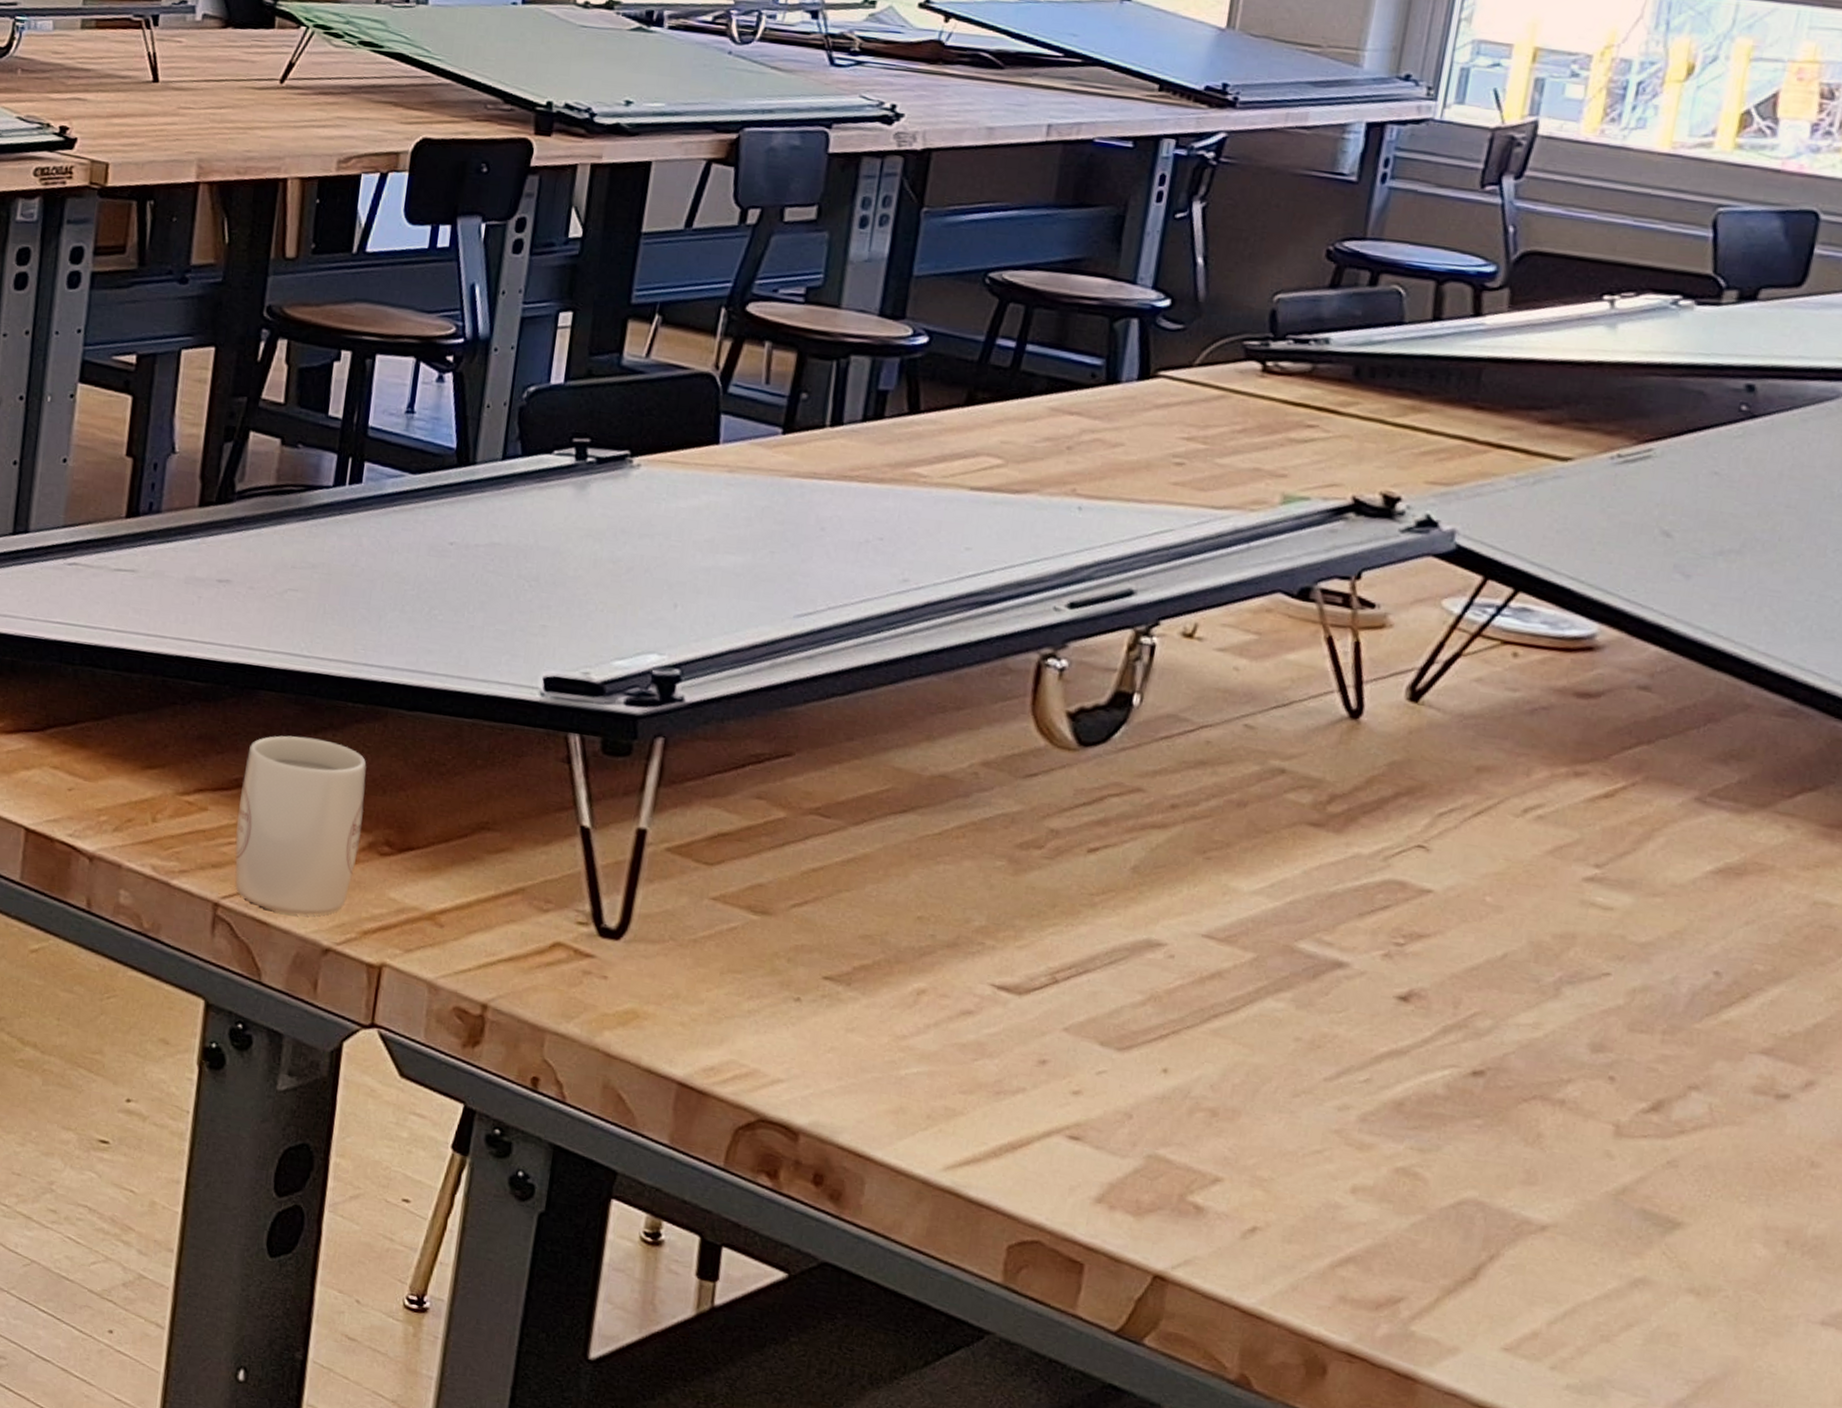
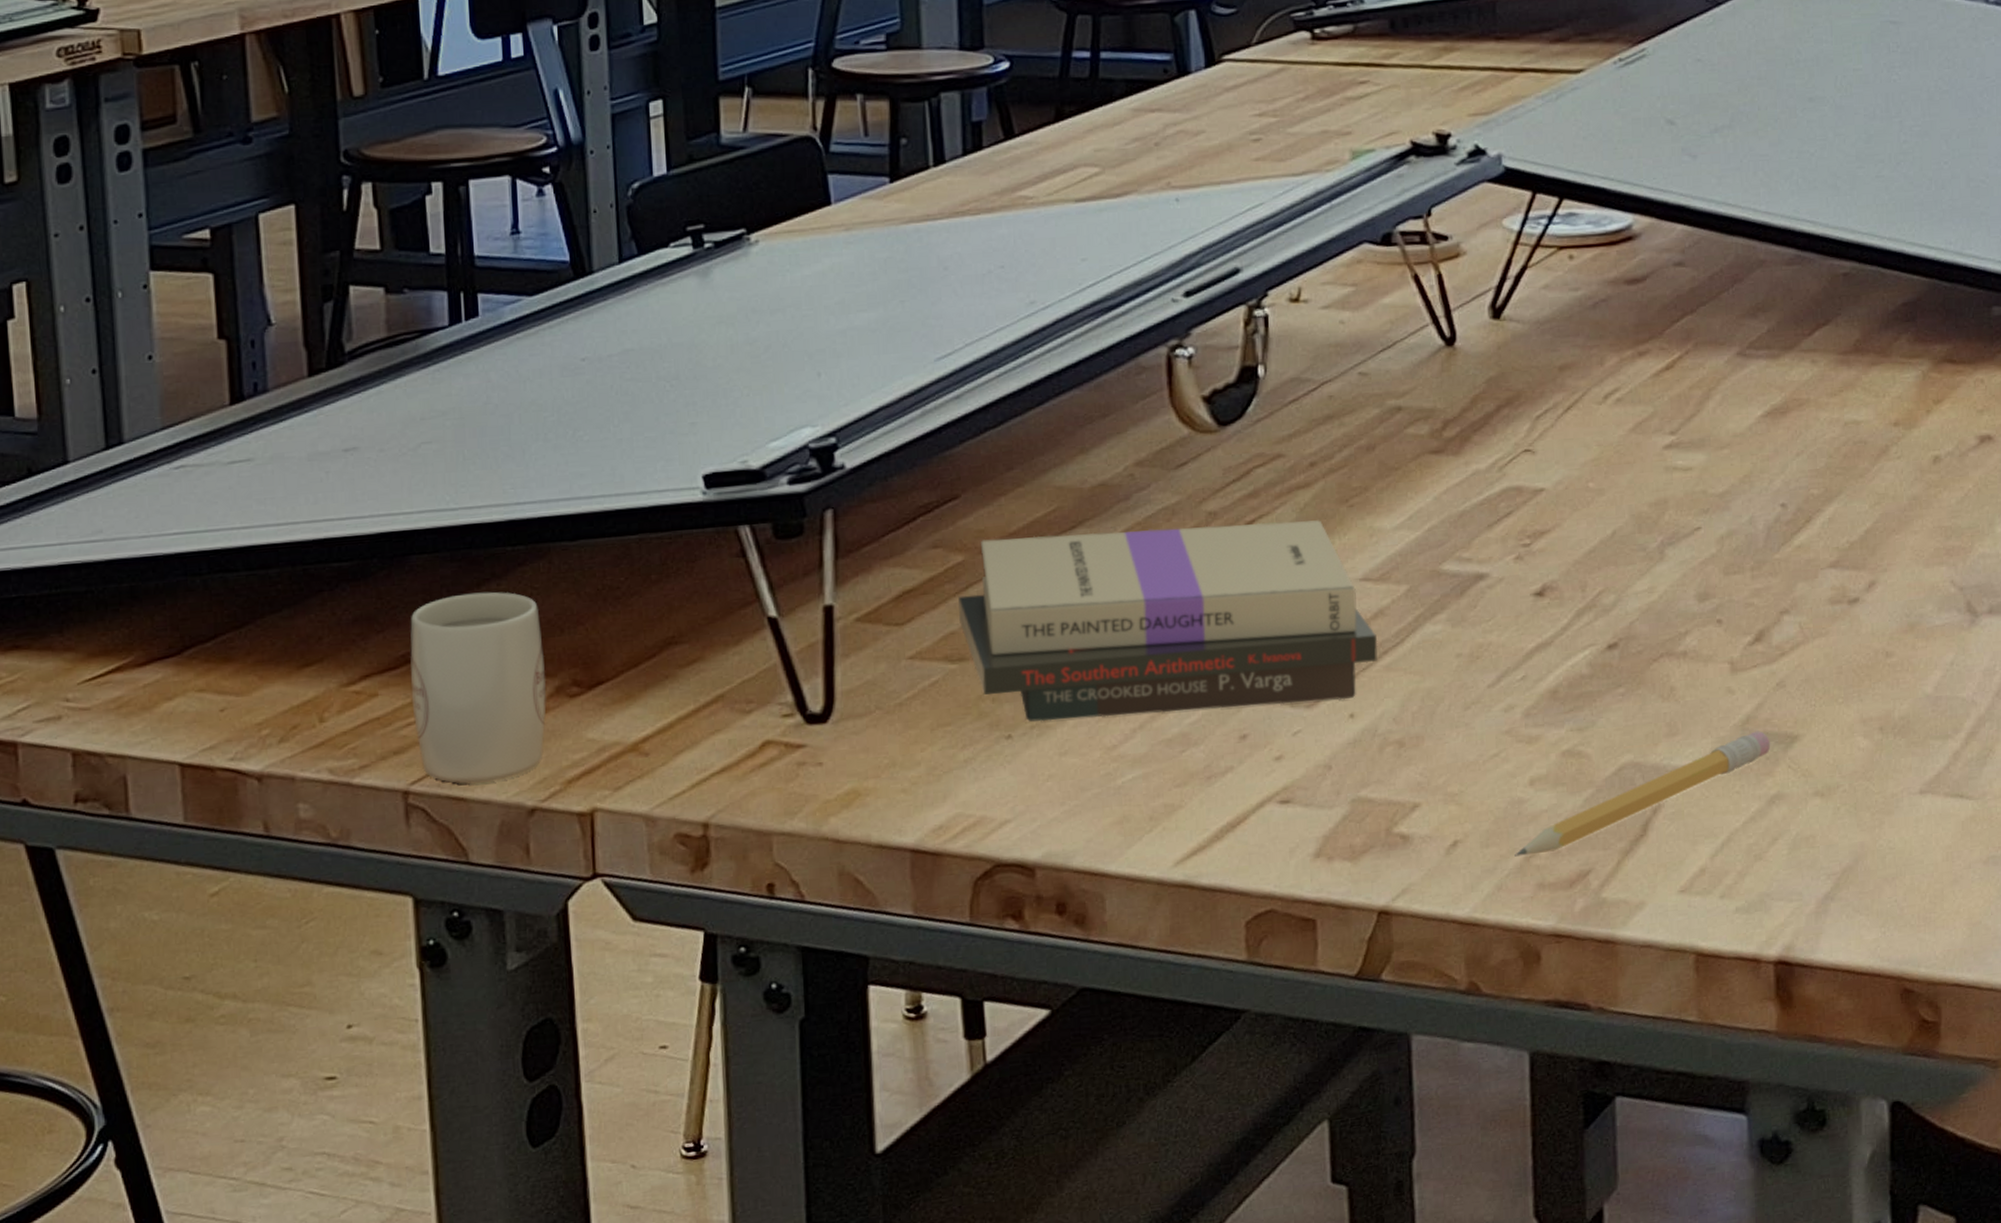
books: none [769,802,1210,1053] -> present [958,519,1378,722]
pencil: none [1318,1205,1647,1268] -> present [1515,731,1771,857]

